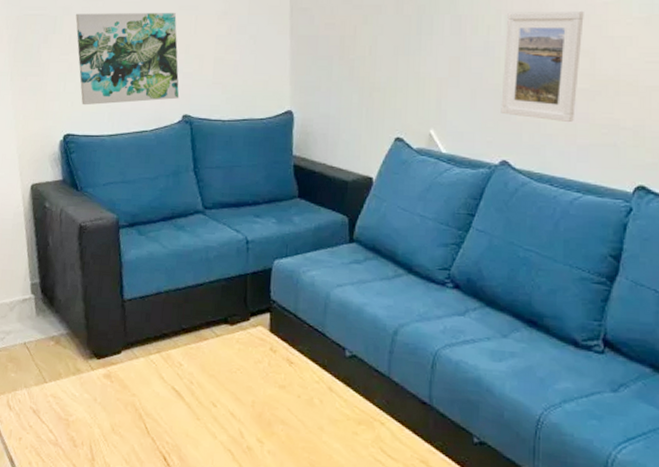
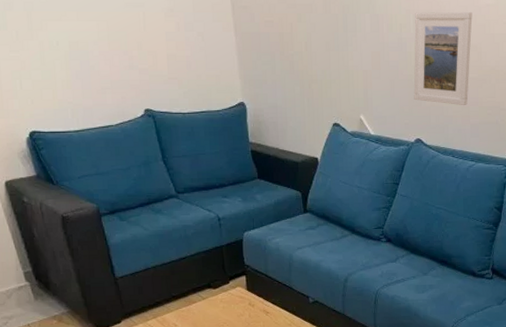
wall art: present [75,13,180,106] -> none [19,9,139,103]

